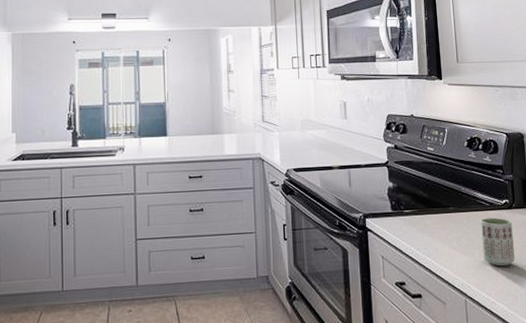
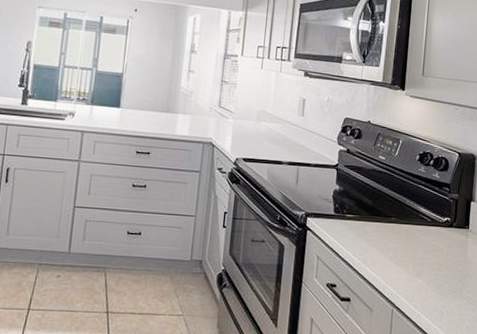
cup: present [480,217,515,267] -> none [416,233,450,282]

